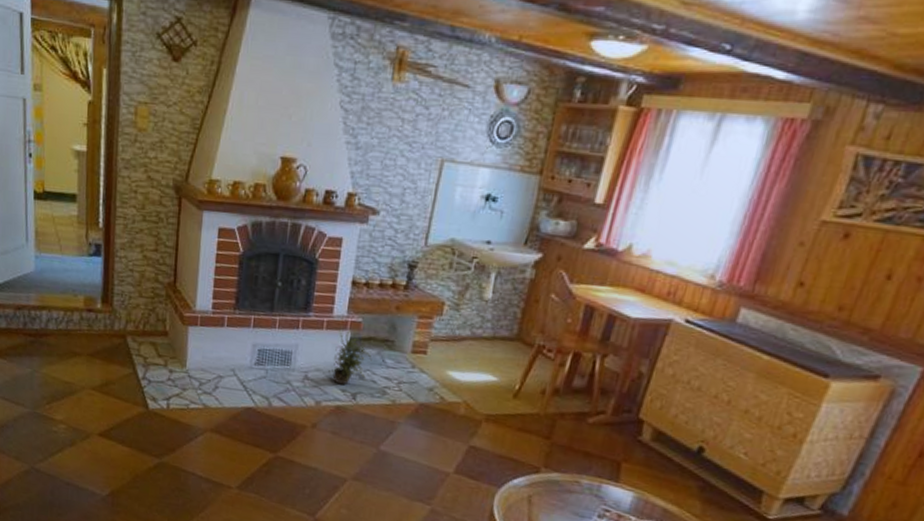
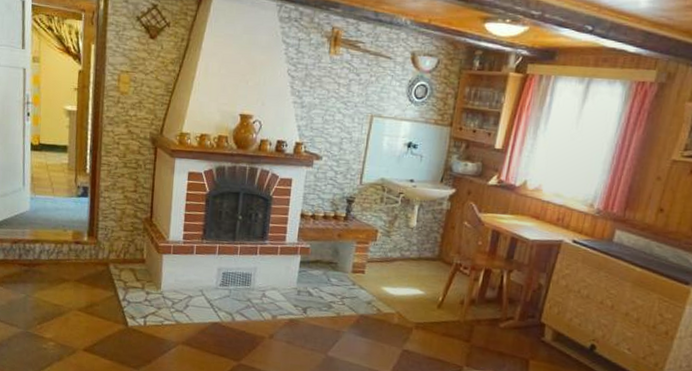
potted plant: present [329,327,372,385] -> none [283,253,319,301]

